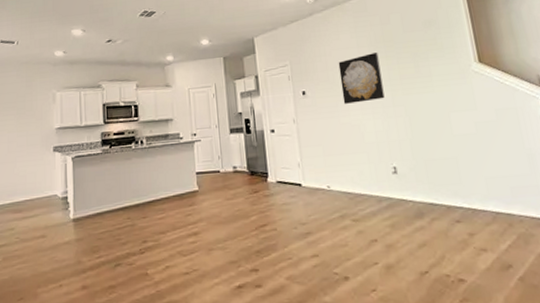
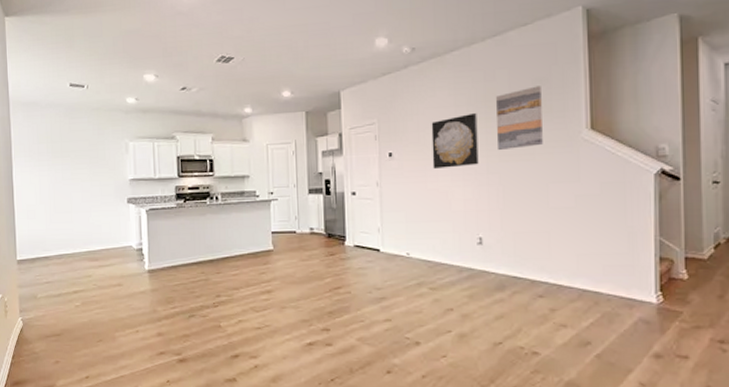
wall art: none [393,27,439,84] -> present [496,86,543,150]

